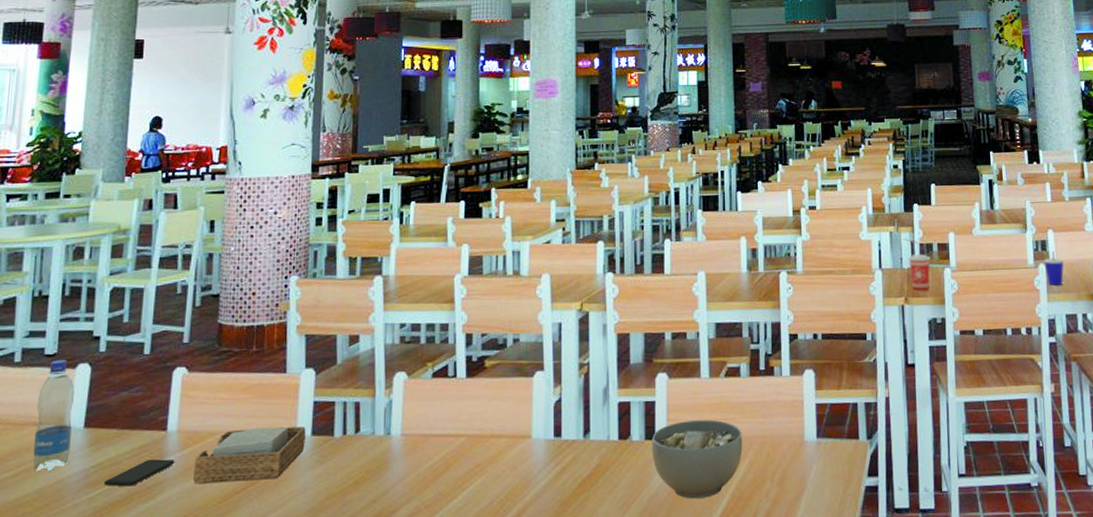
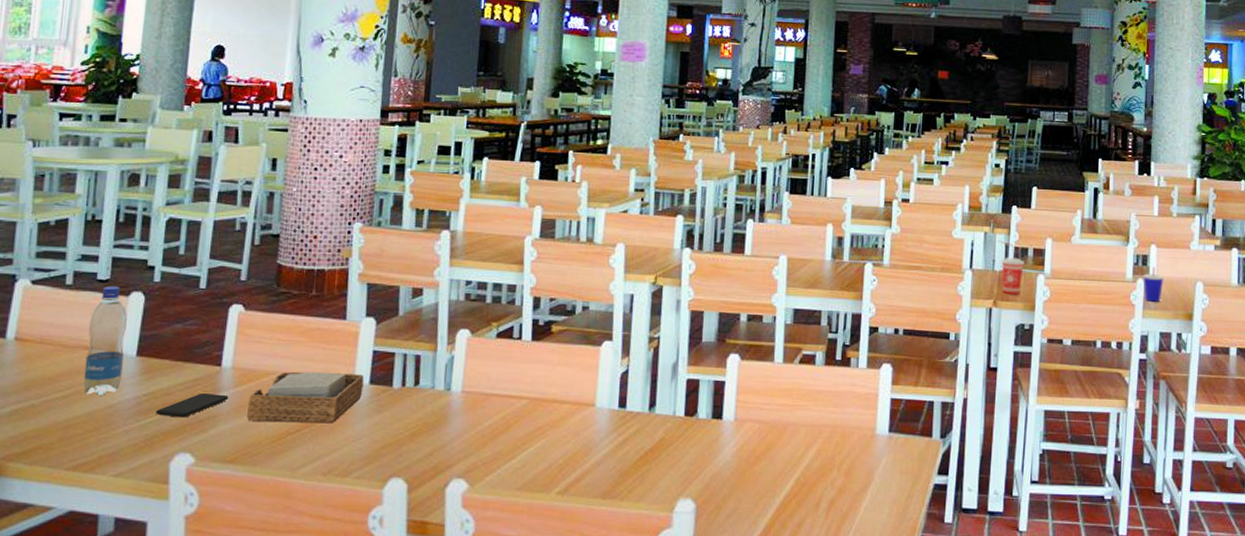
soup bowl: present [651,419,743,499] -> none [717,404,813,481]

